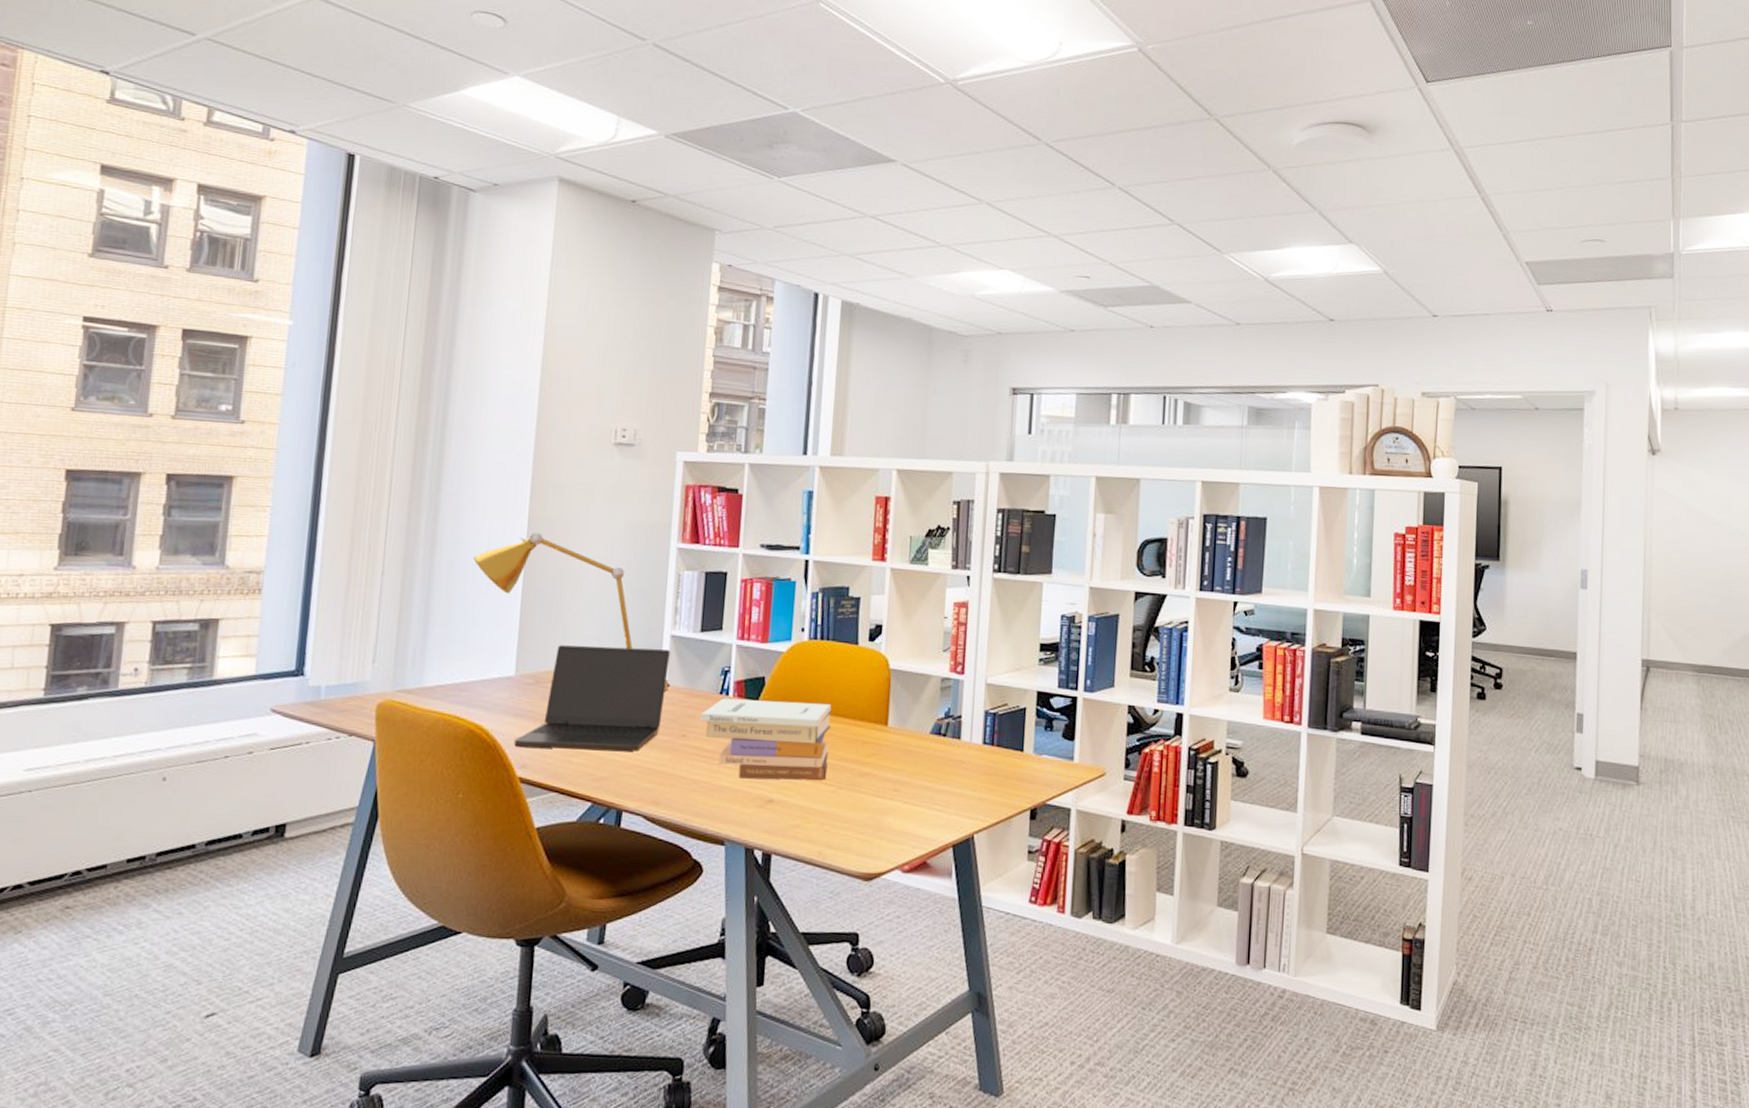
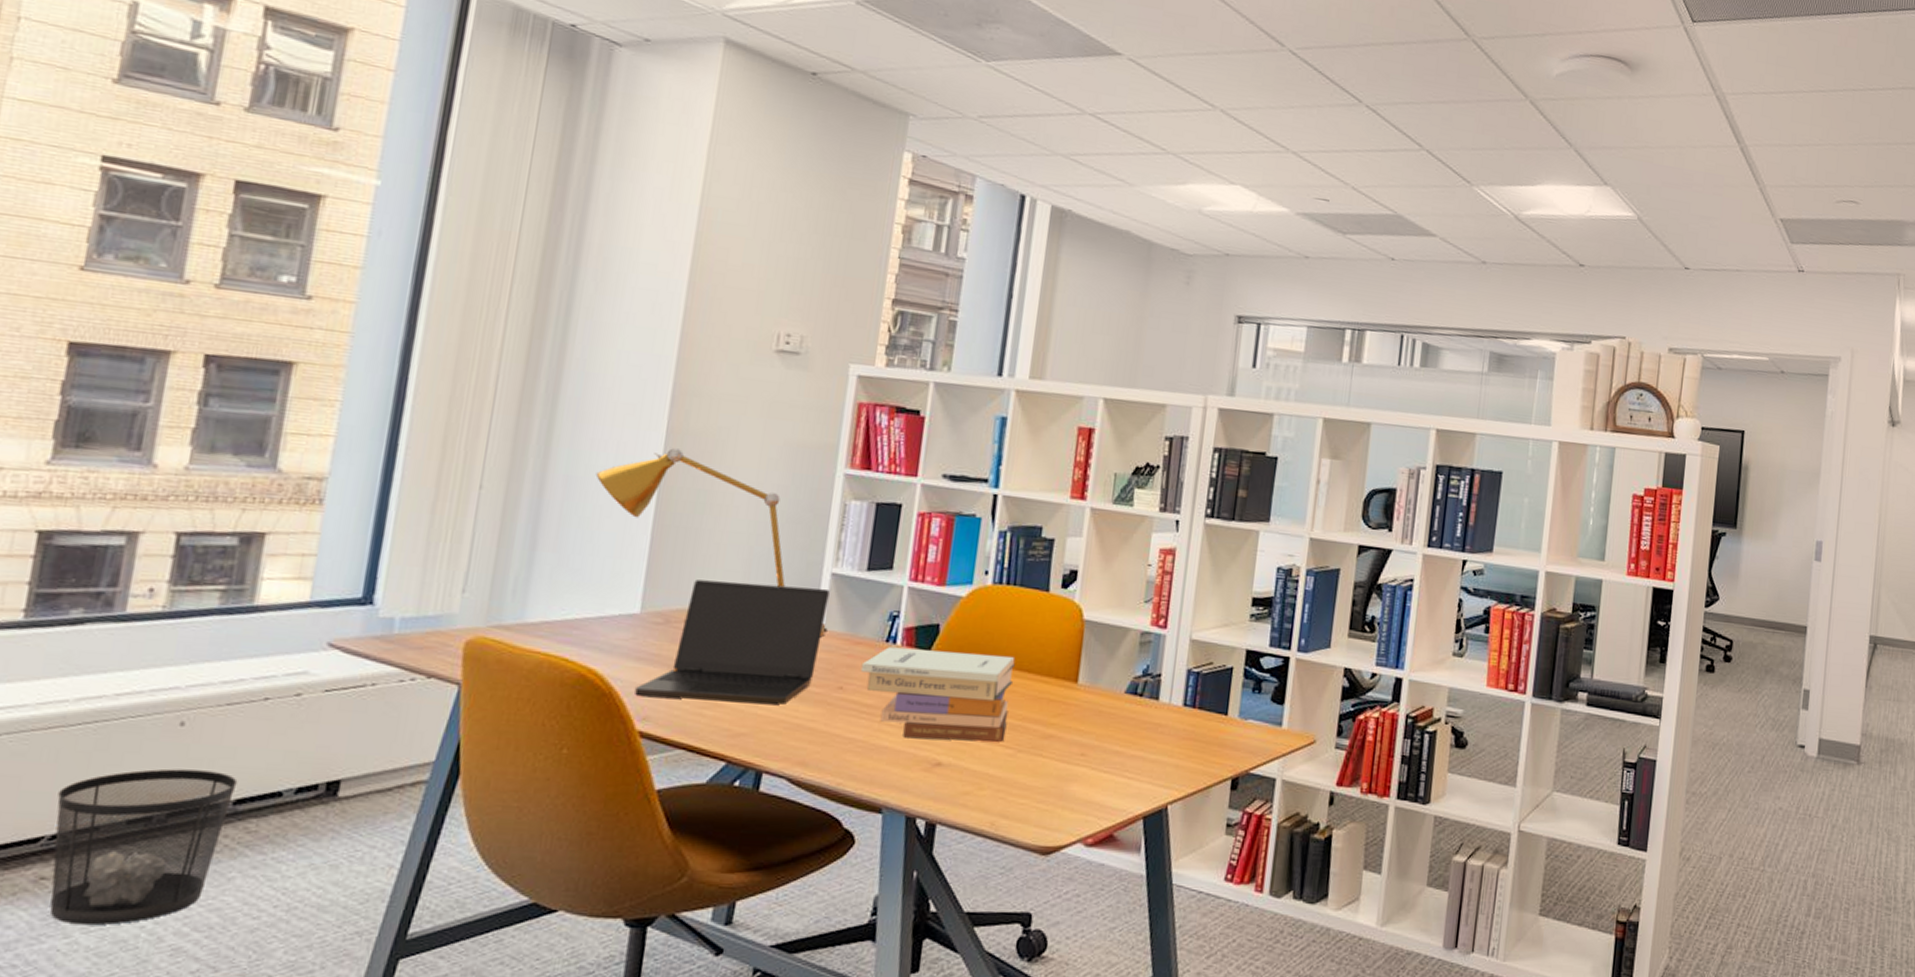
waste bin: none [74,816,208,946] -> present [49,768,238,926]

